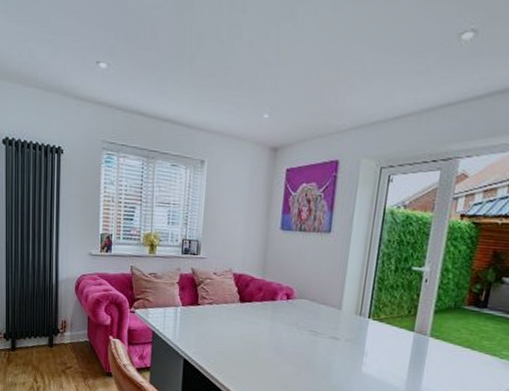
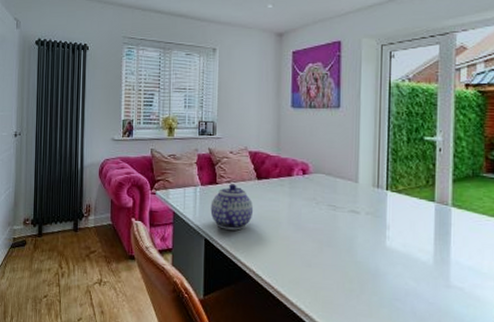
teapot: none [190,305,235,352] -> present [210,184,254,230]

